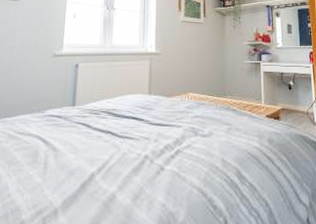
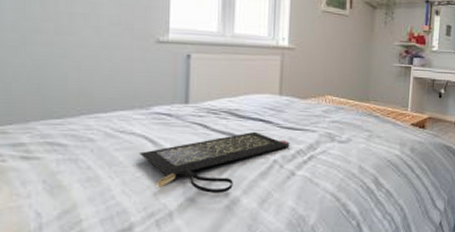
clutch bag: none [33,128,159,190] -> present [138,131,290,193]

